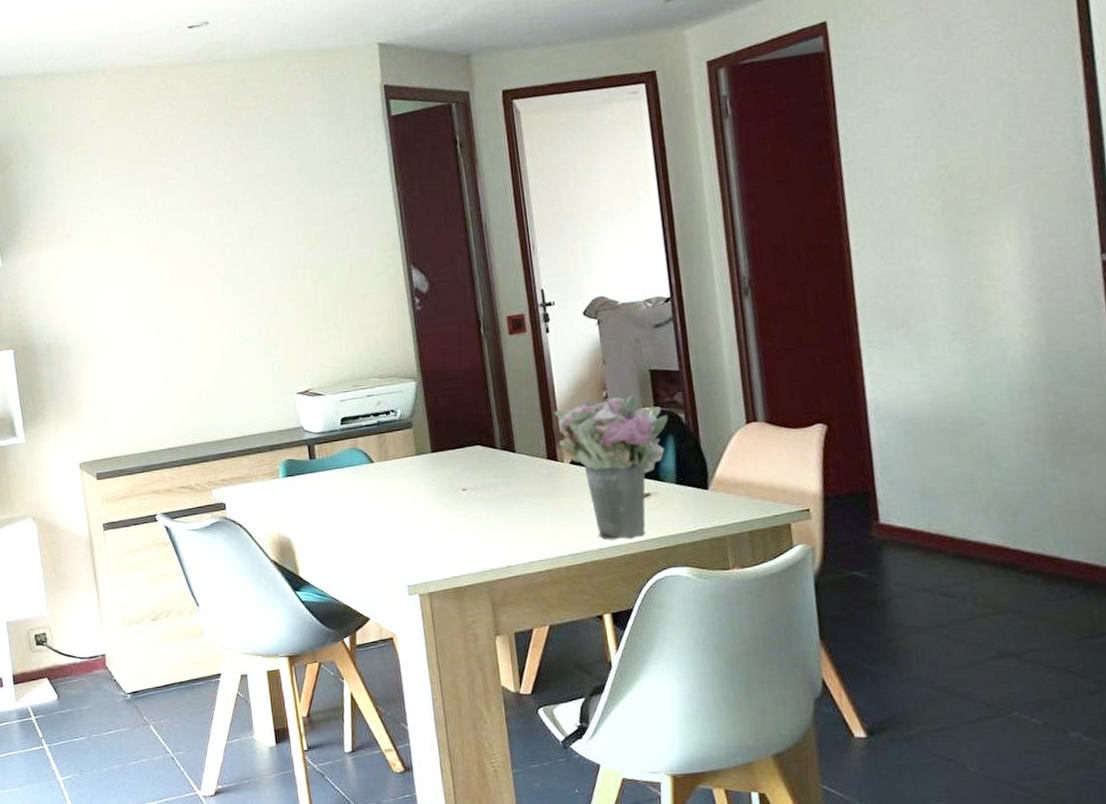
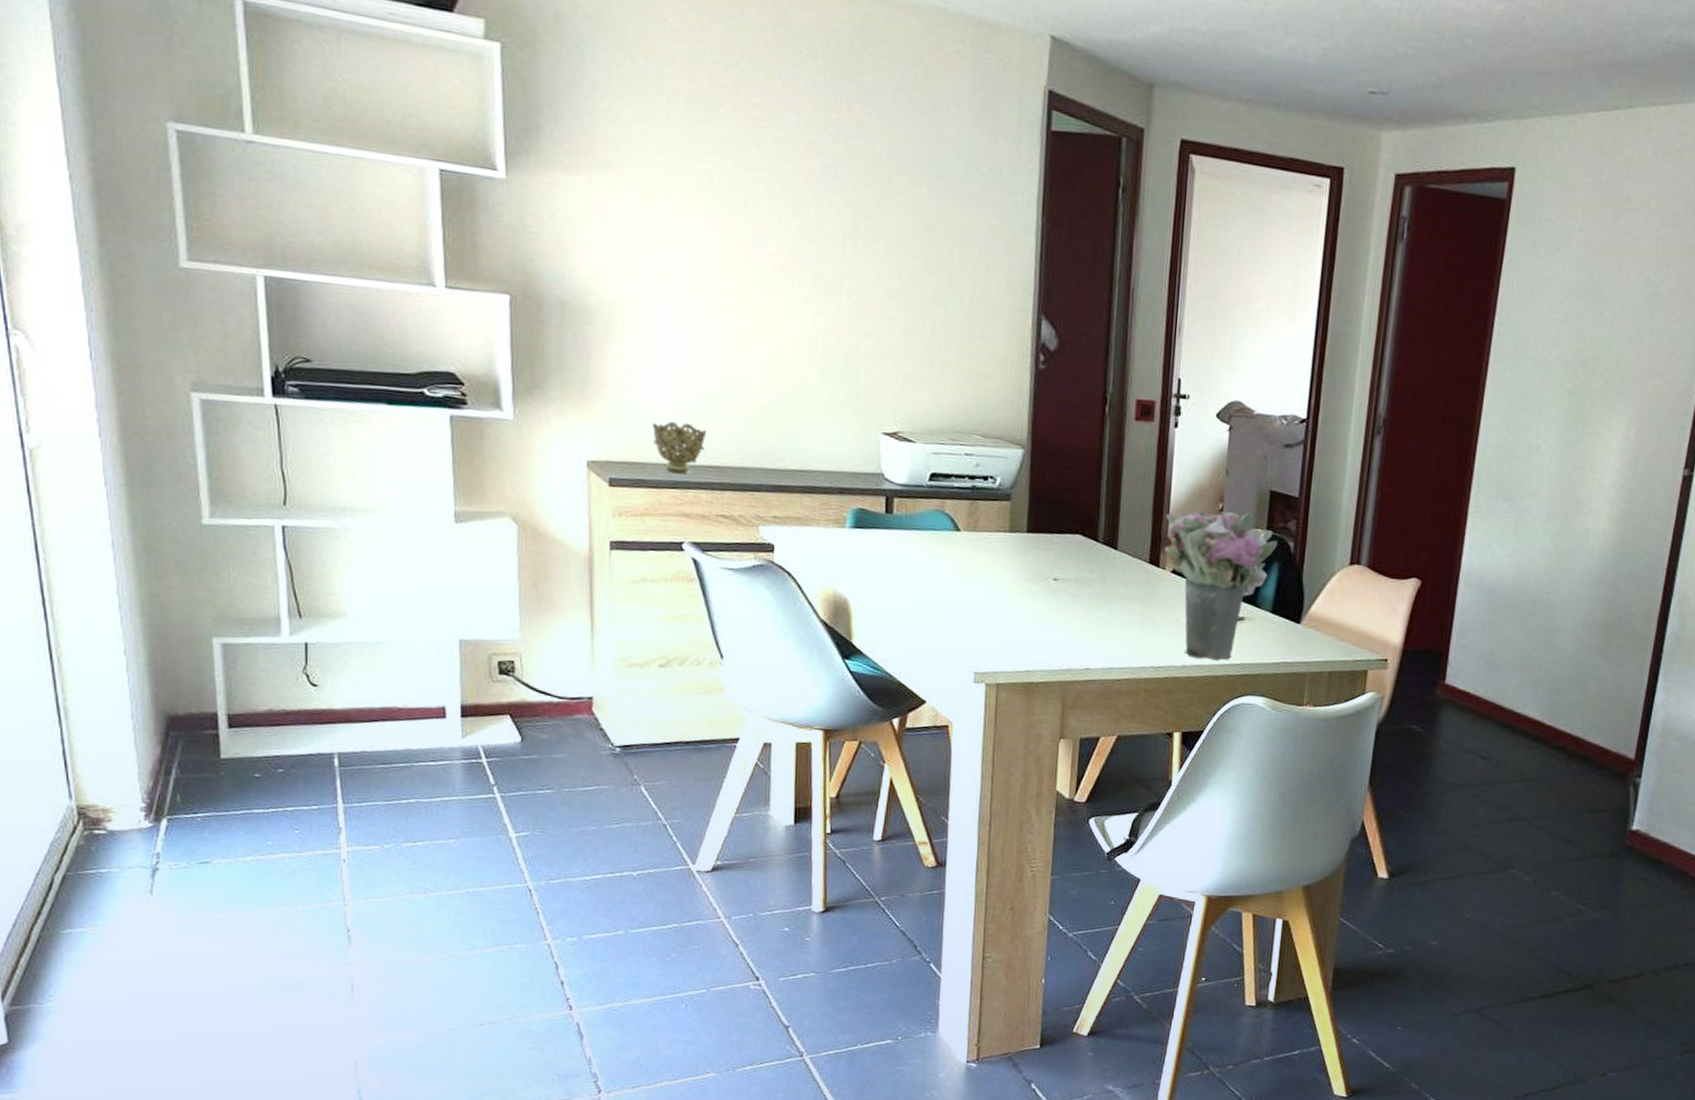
decorative bowl: none [122,418,163,460] -> present [652,421,707,474]

